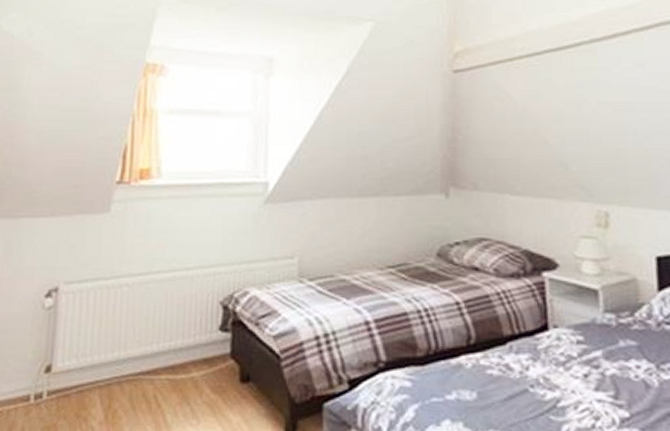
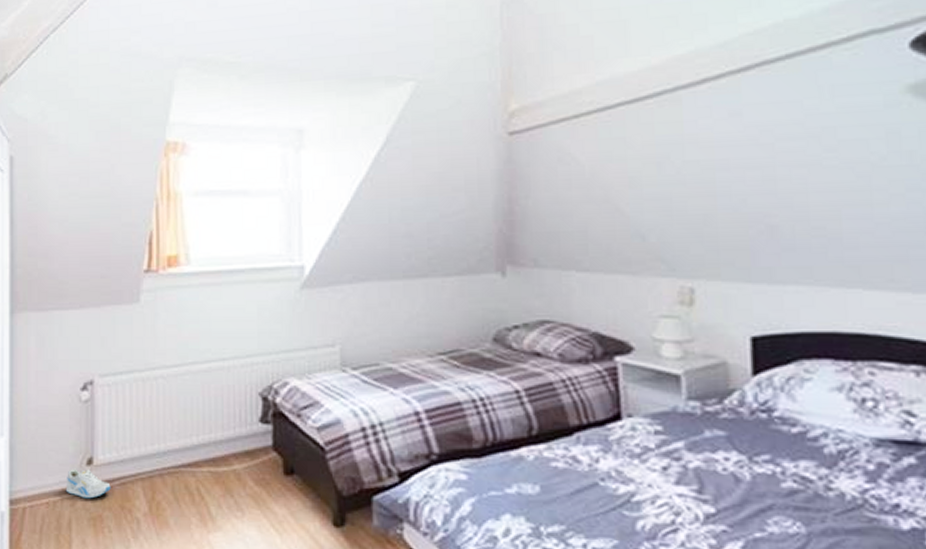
sneaker: none [21,376,68,407] -> present [65,468,111,499]

